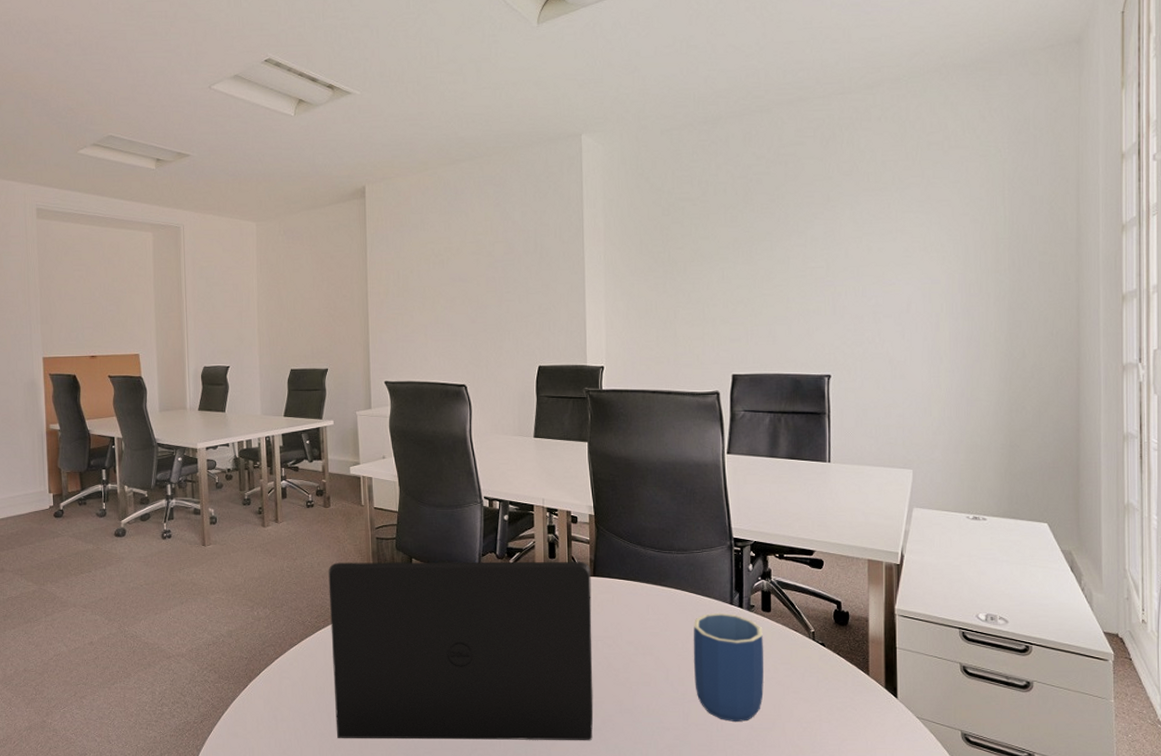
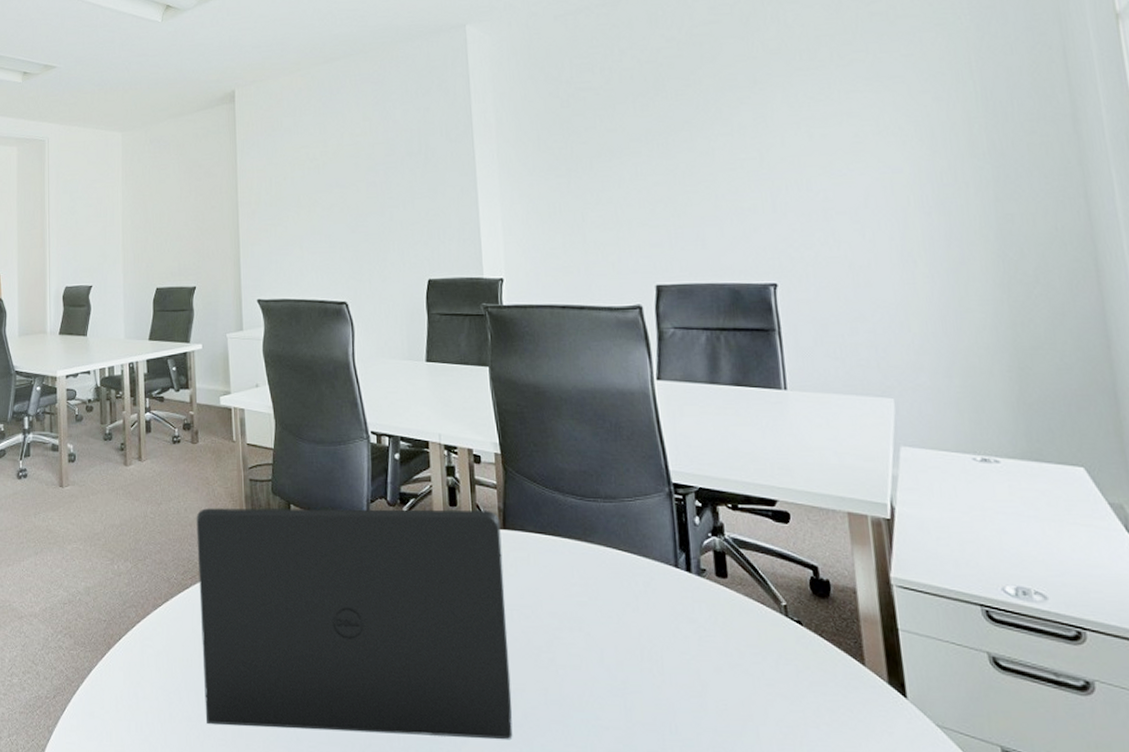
mug: present [693,612,764,723] -> none [630,577,727,723]

